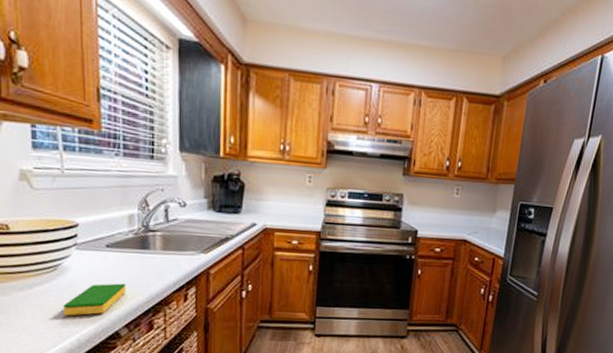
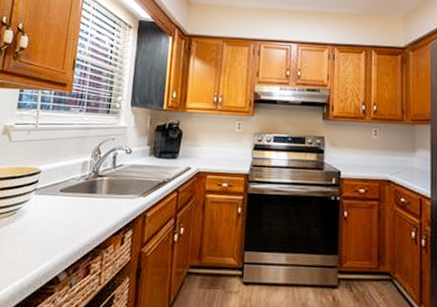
dish sponge: present [63,283,126,316] -> none [13,226,72,260]

